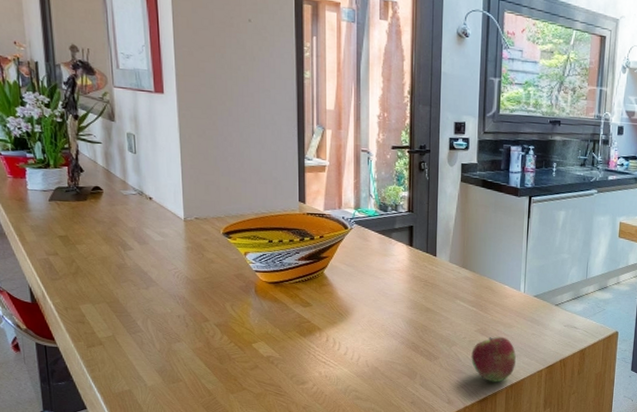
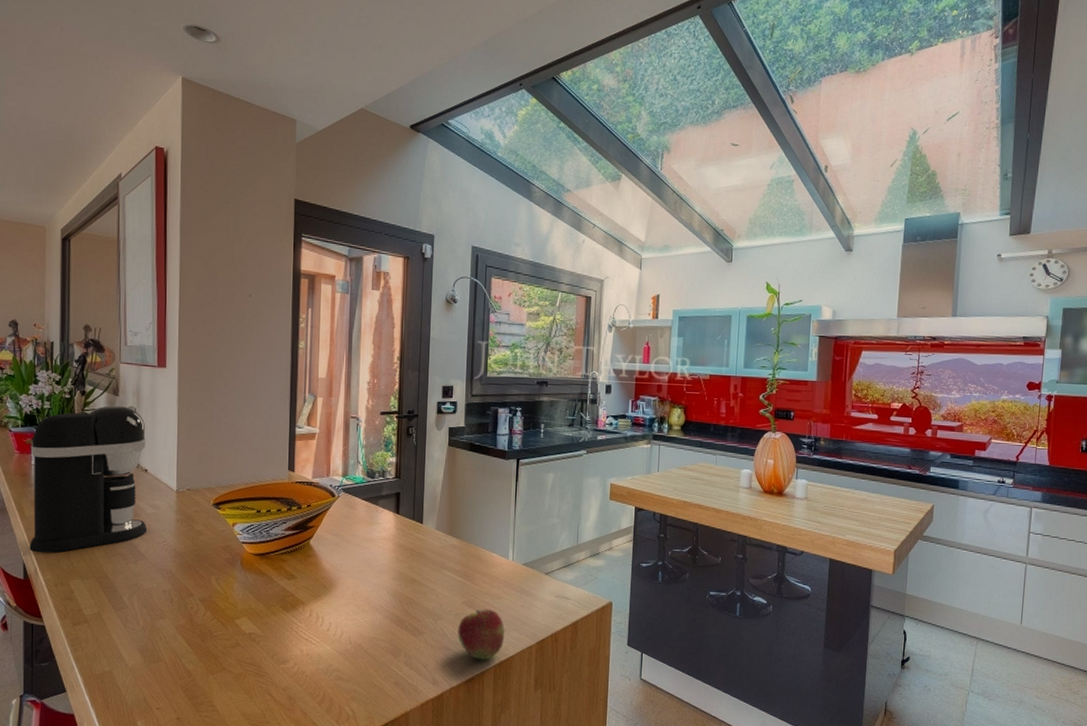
coffee maker: none [24,131,157,278] -> present [29,406,148,553]

